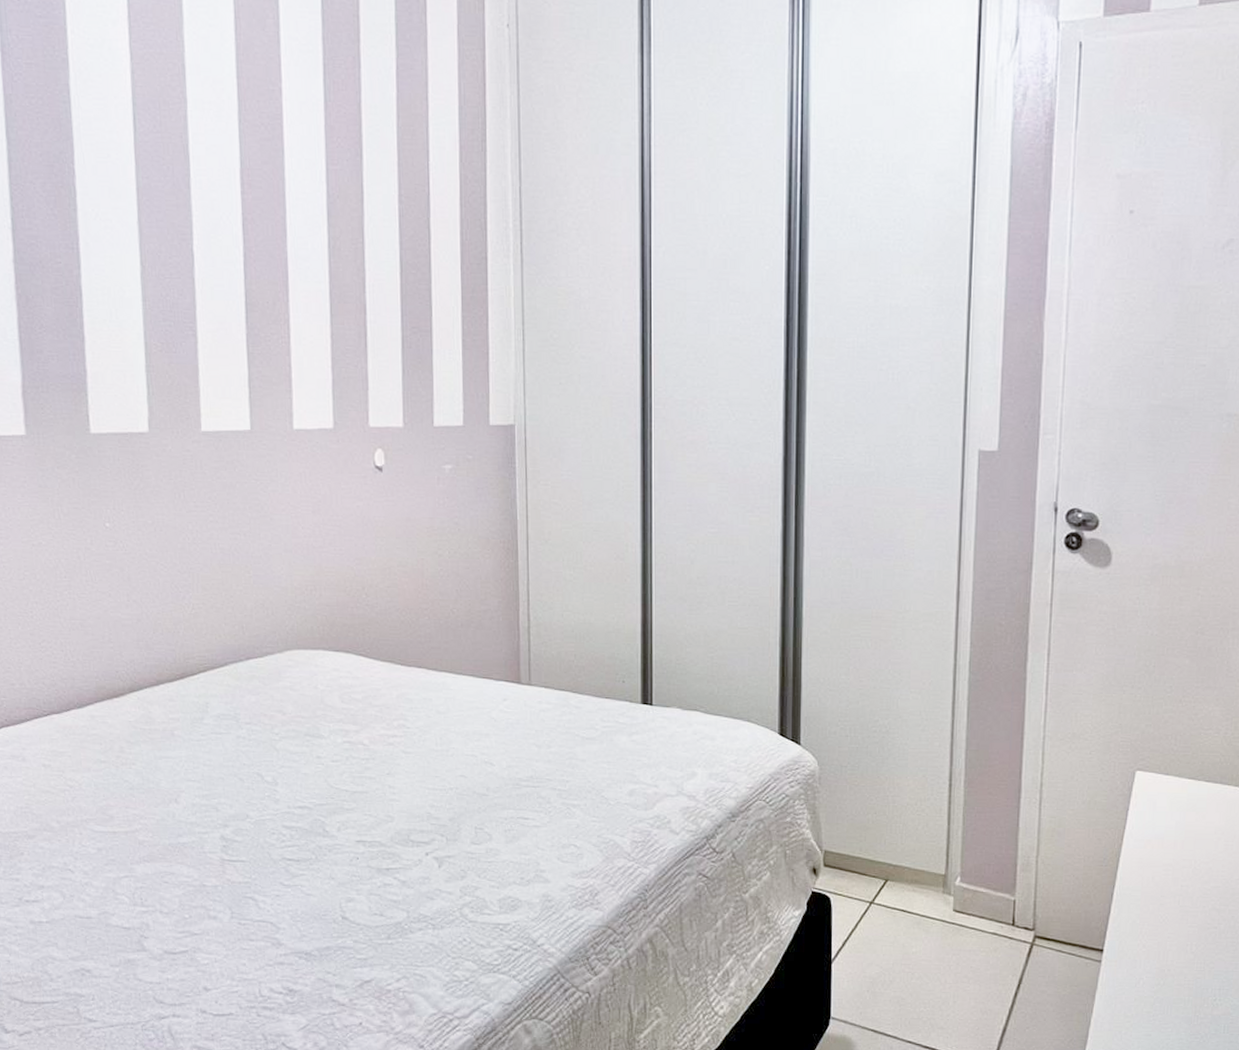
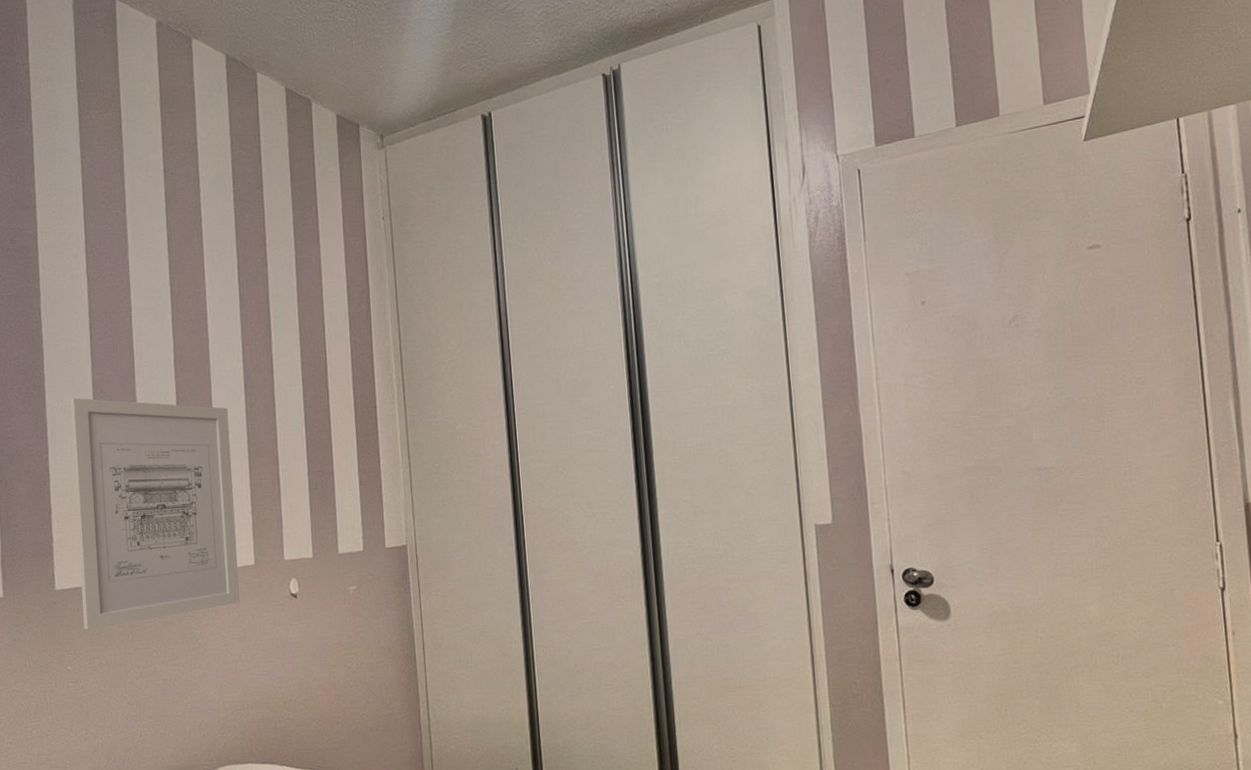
wall art: none [108,204,315,483] -> present [70,397,240,630]

